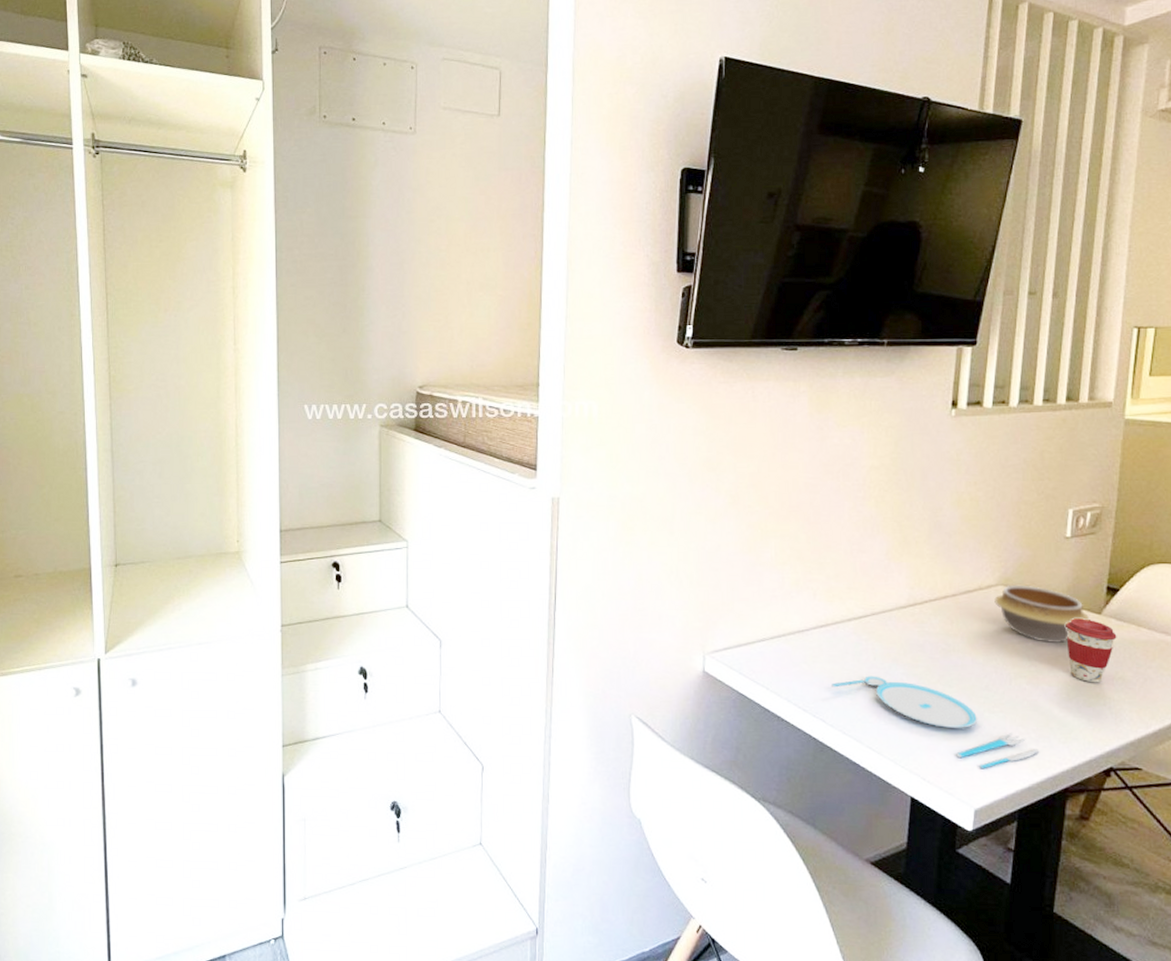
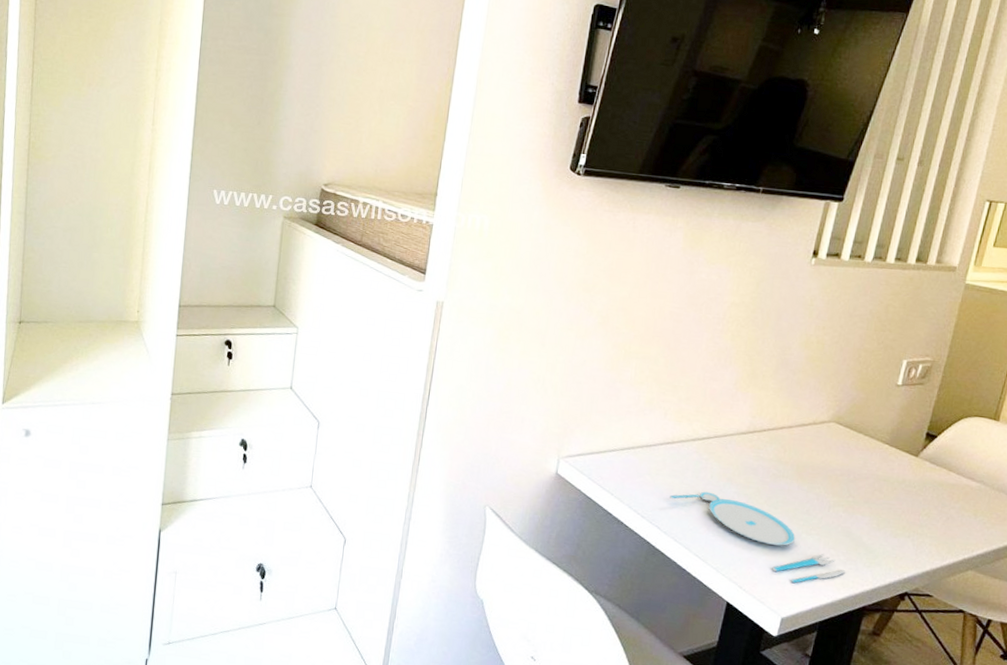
bowl: present [994,584,1090,644] -> none [825,423,908,479]
coffee cup: present [1066,618,1117,683] -> none [882,458,929,518]

